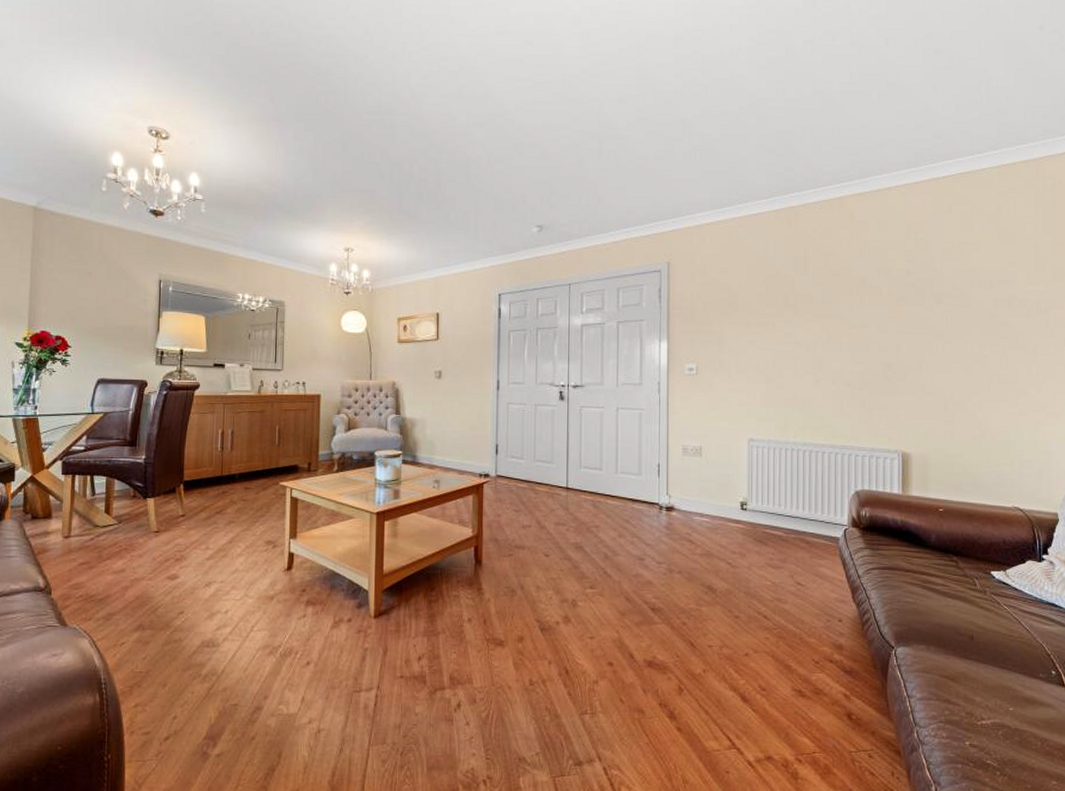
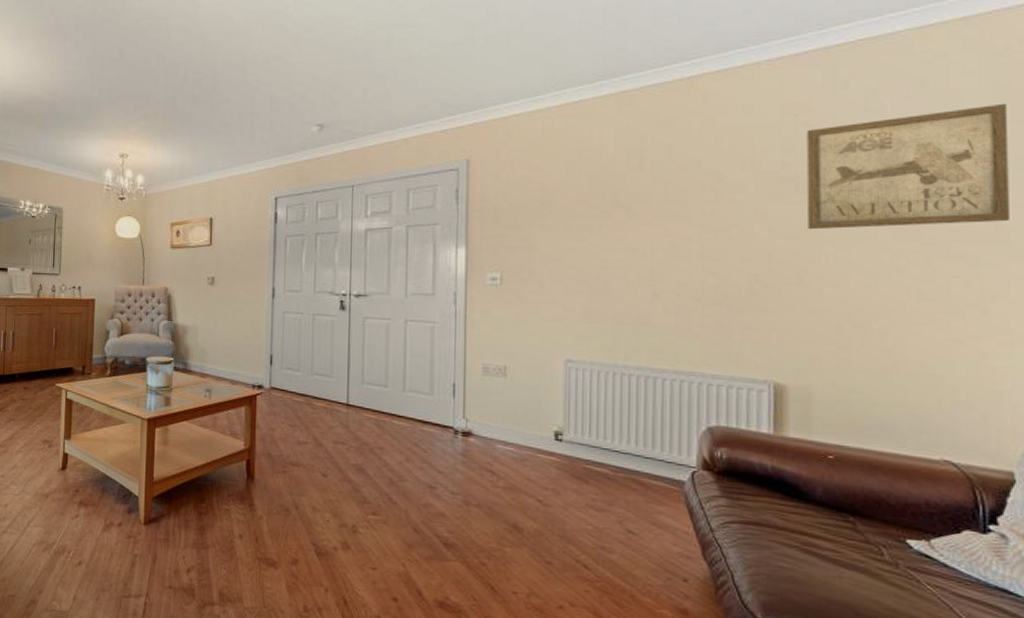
wall art: none [923,229,1054,326] -> present [806,103,1009,230]

